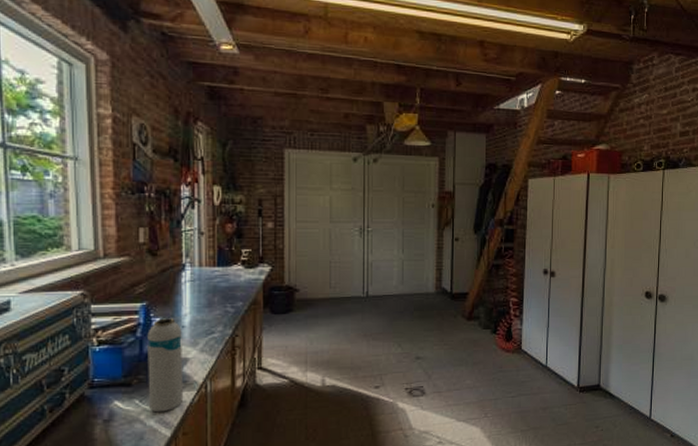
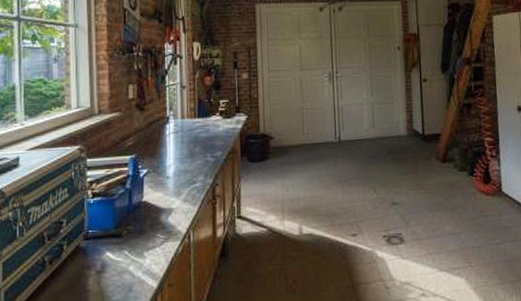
spray can: present [147,318,184,413] -> none [136,169,169,264]

